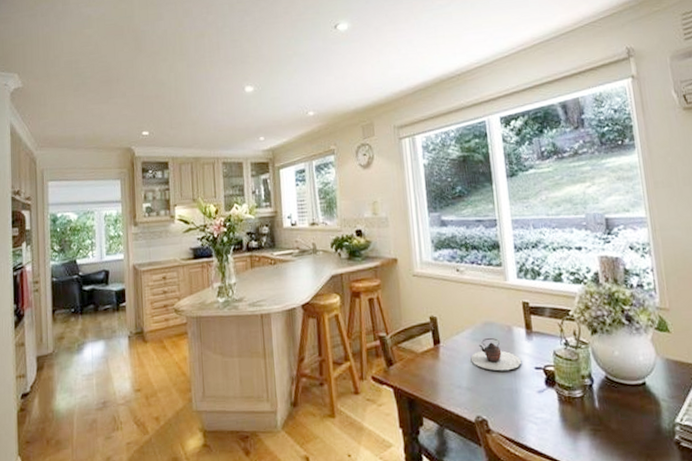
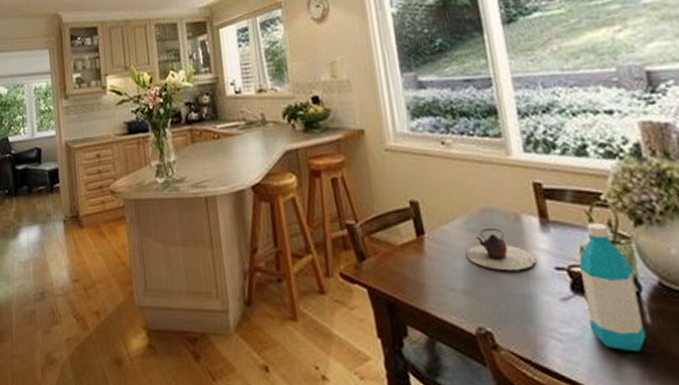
water bottle: none [551,332,595,429] -> present [578,222,647,351]

